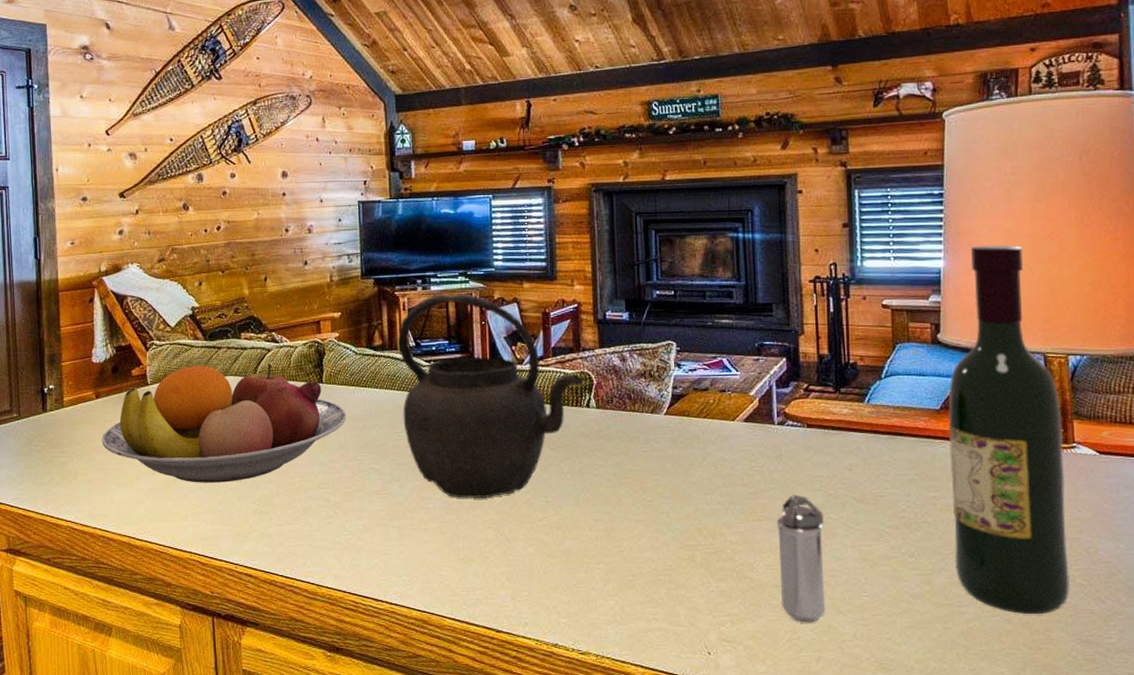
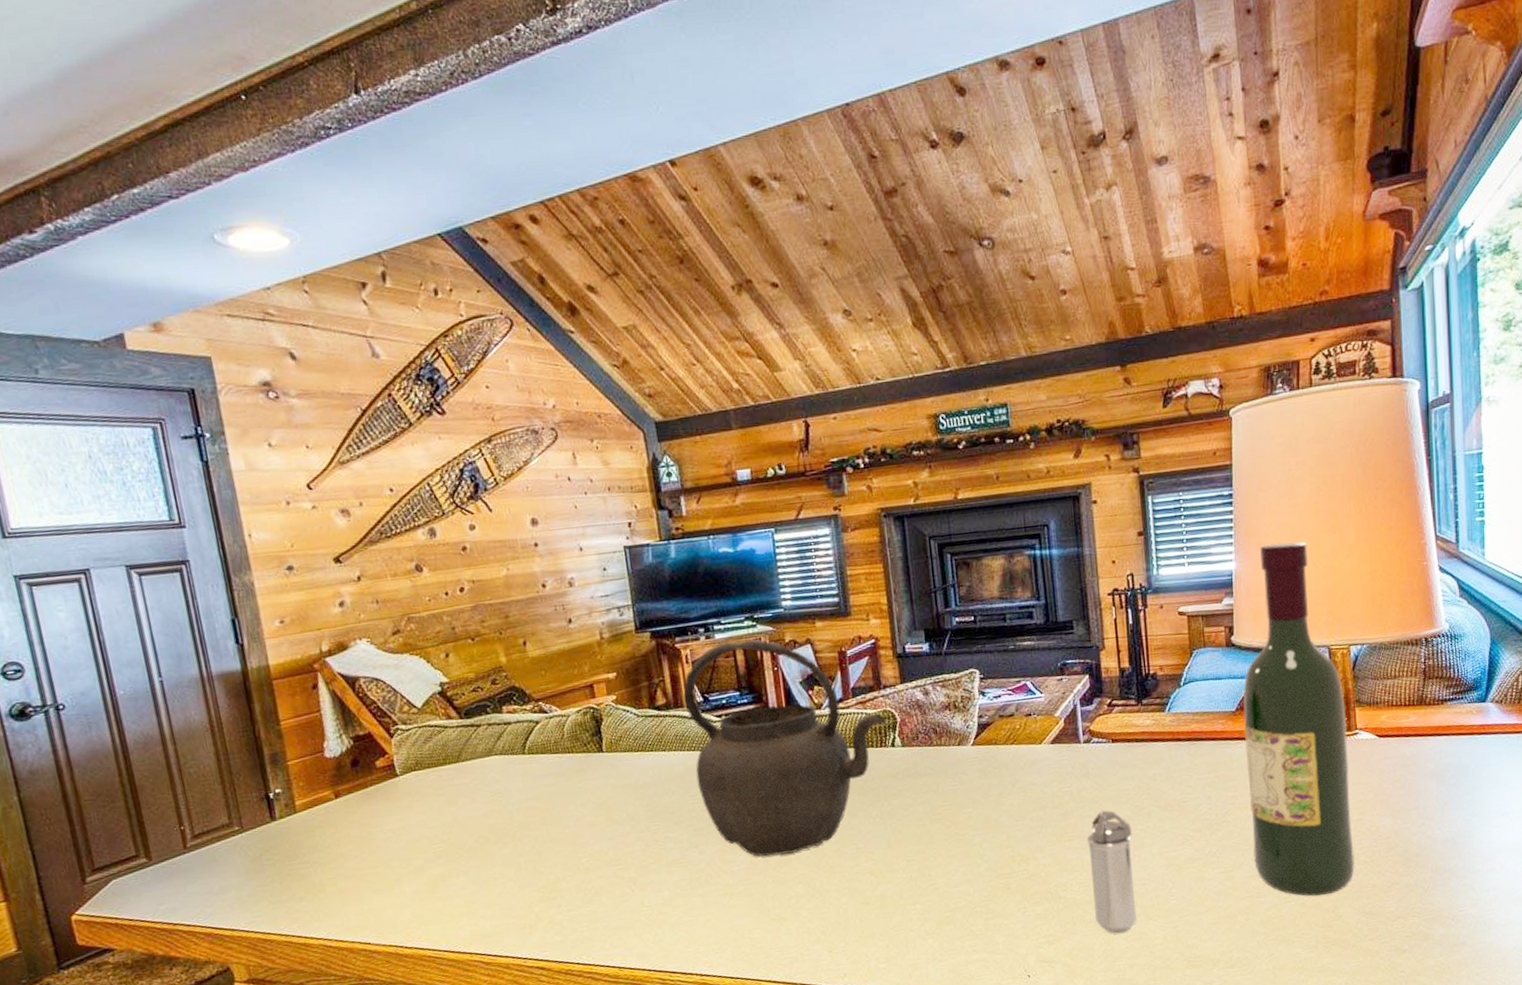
fruit bowl: present [102,363,347,483] -> none [348,736,634,878]

